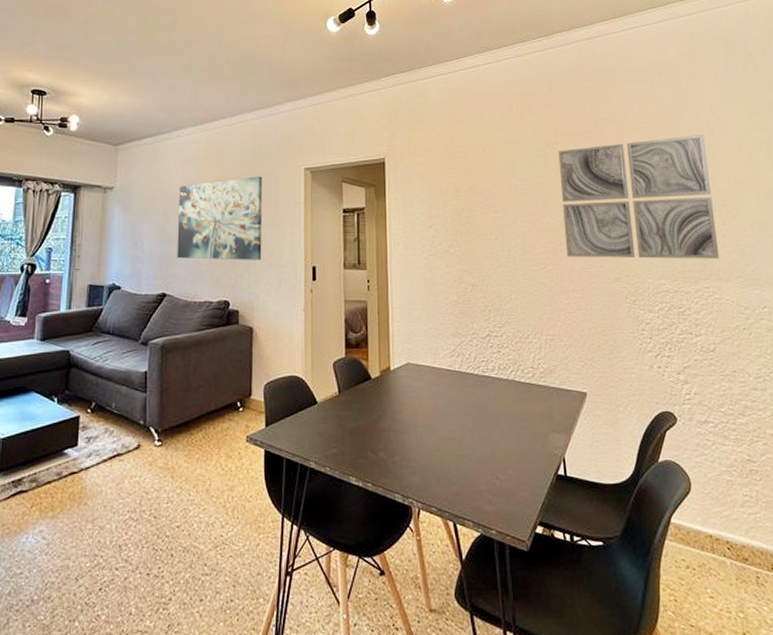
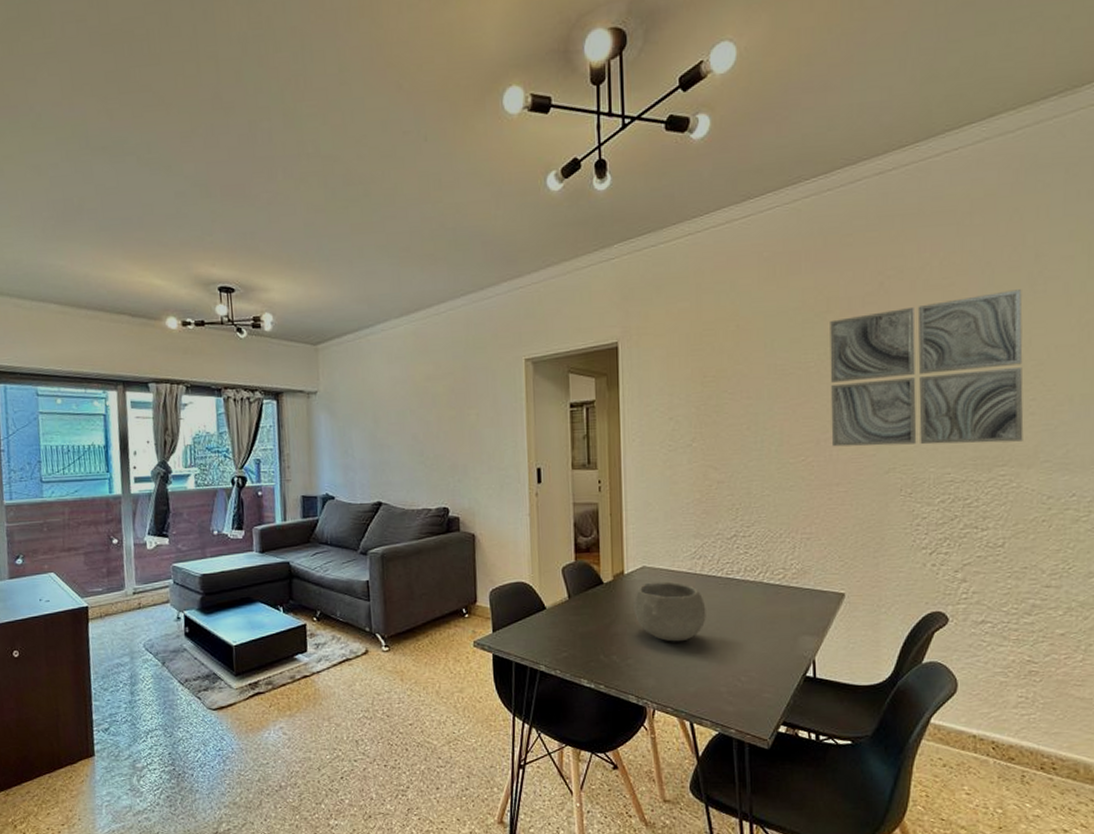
wall art: present [177,176,263,260] -> none [387,370,482,465]
bowl: none [399,378,466,439] -> present [633,581,706,642]

